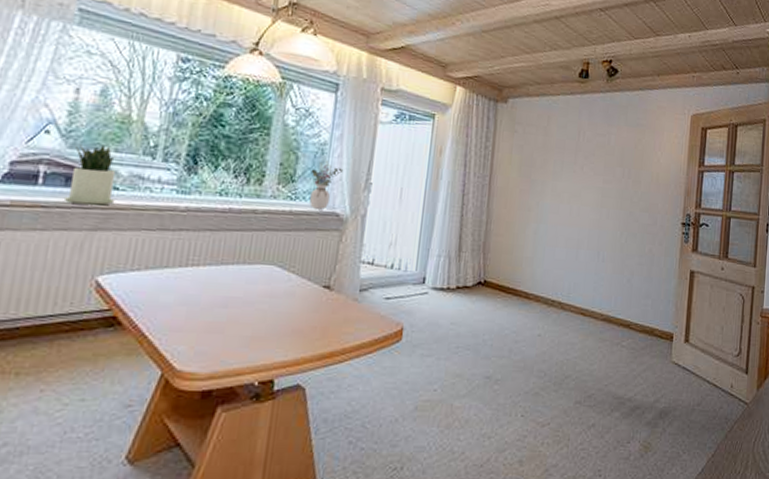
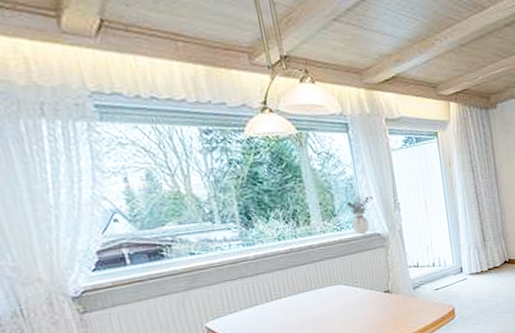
planter: present [63,144,117,206] -> none [145,221,196,274]

